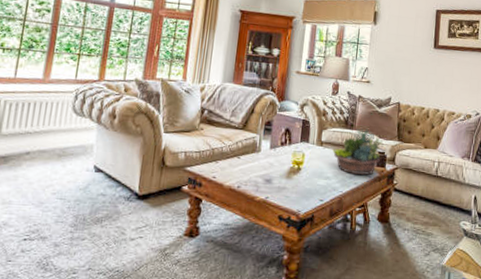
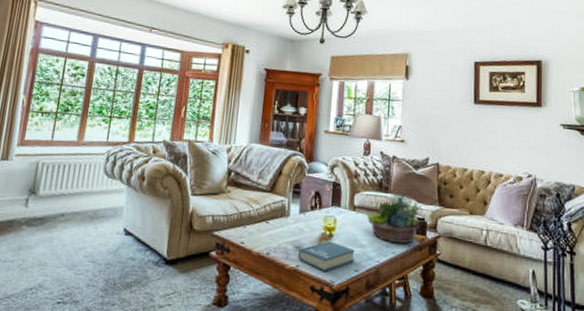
book: none [267,174,321,202] -> present [297,241,355,271]

